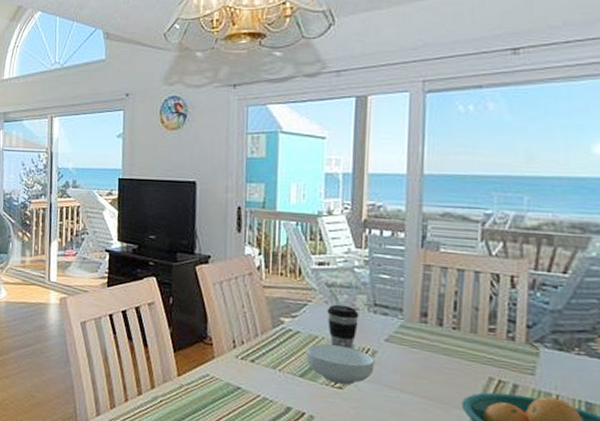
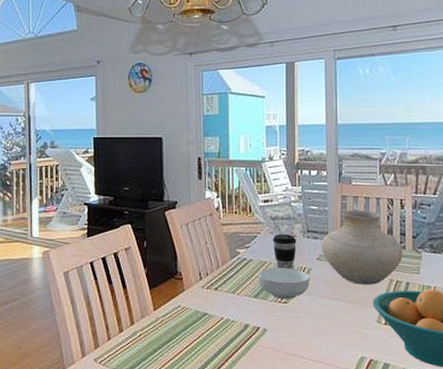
vase: none [392,283,512,382] -> present [321,210,403,285]

